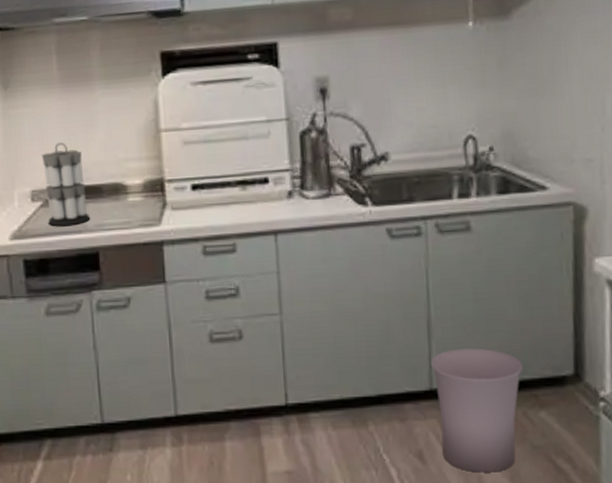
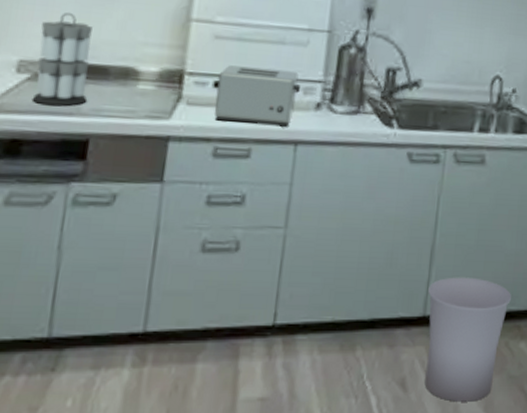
toaster: none [194,163,270,222] -> present [213,65,300,128]

